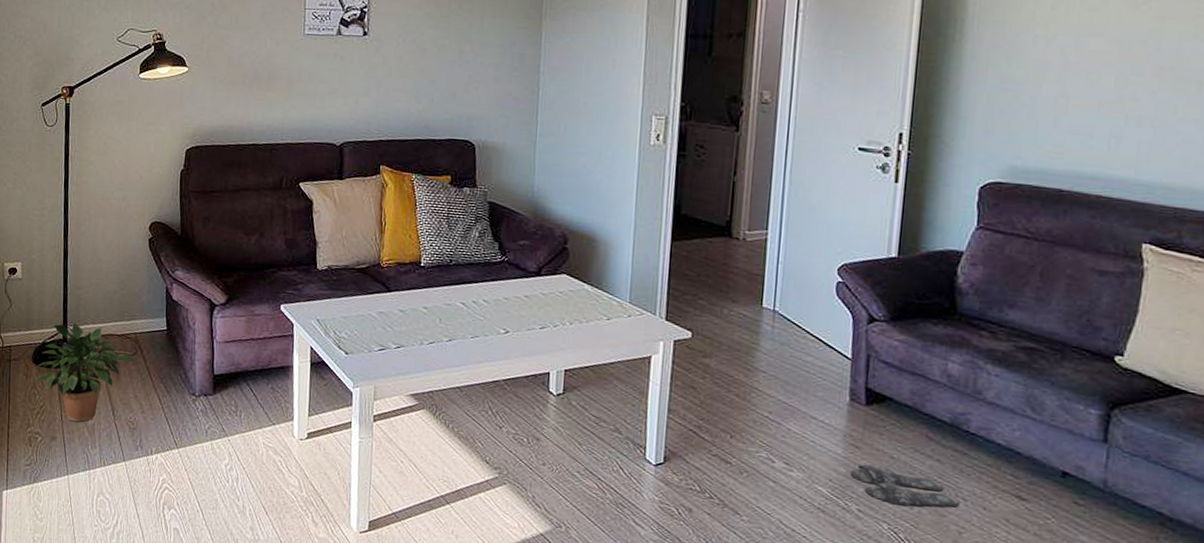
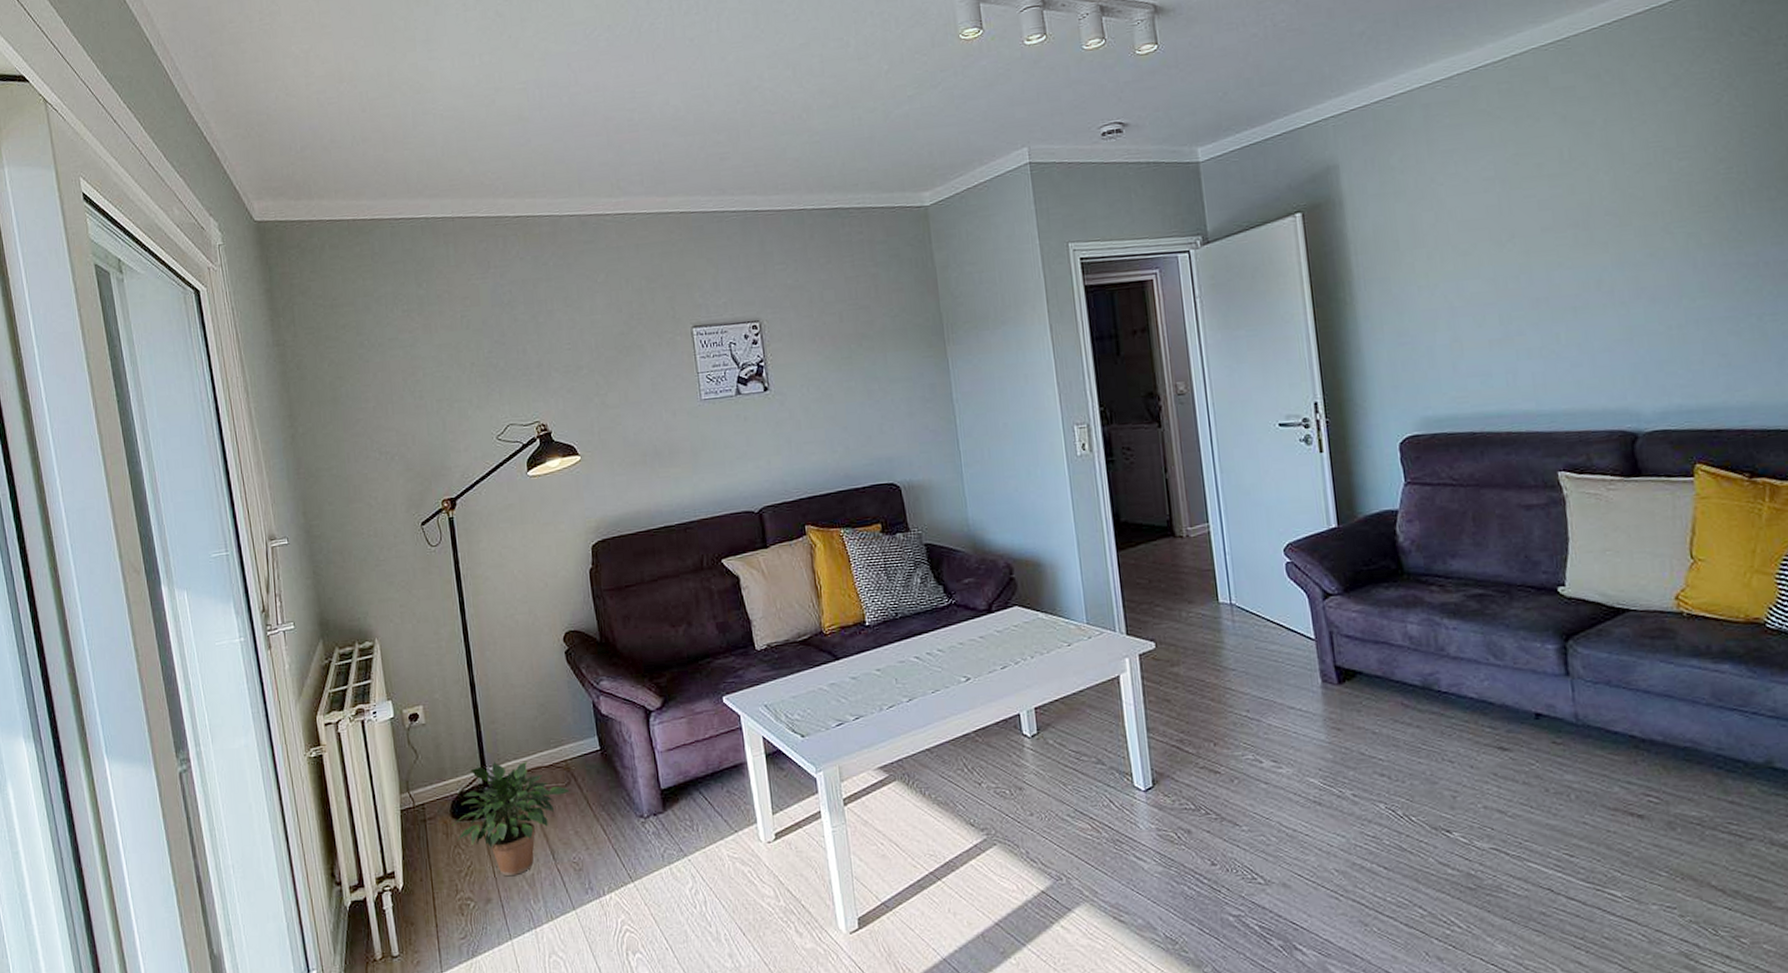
slippers: present [849,463,960,508] -> none [1336,743,1447,782]

